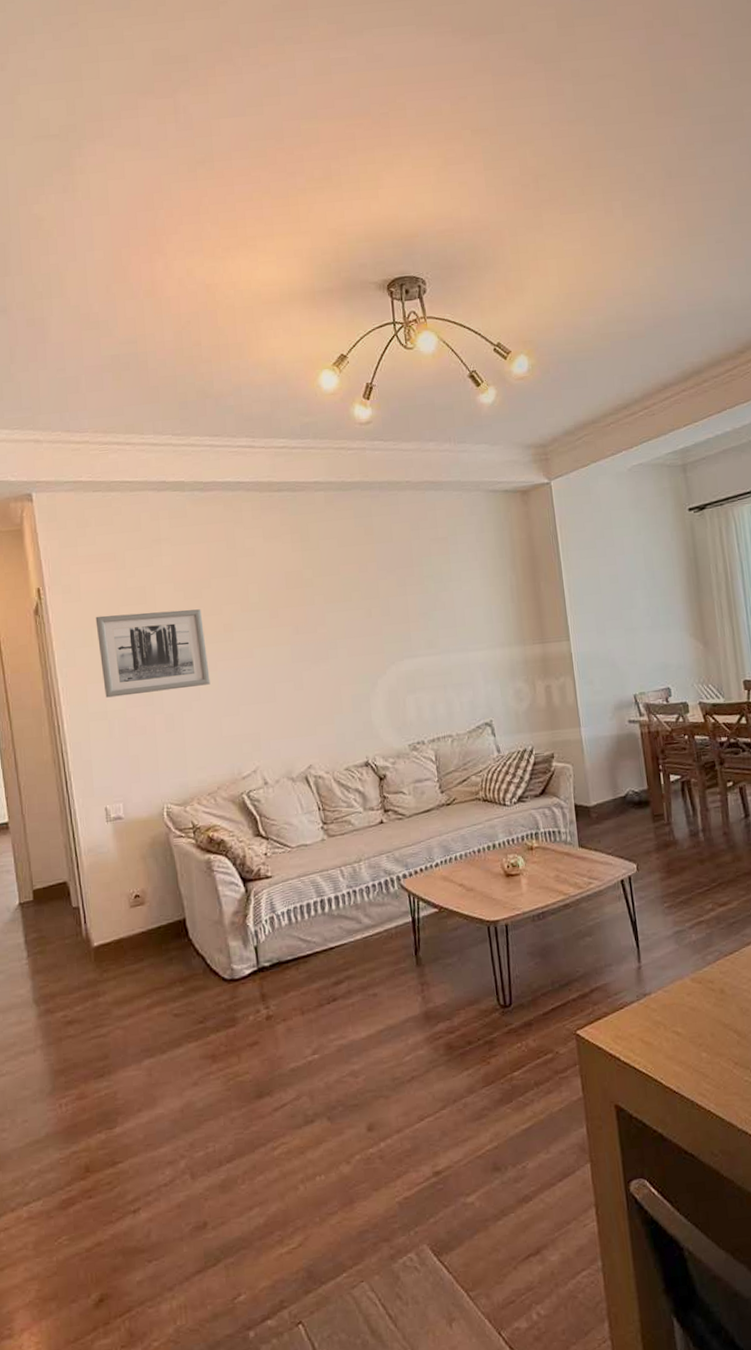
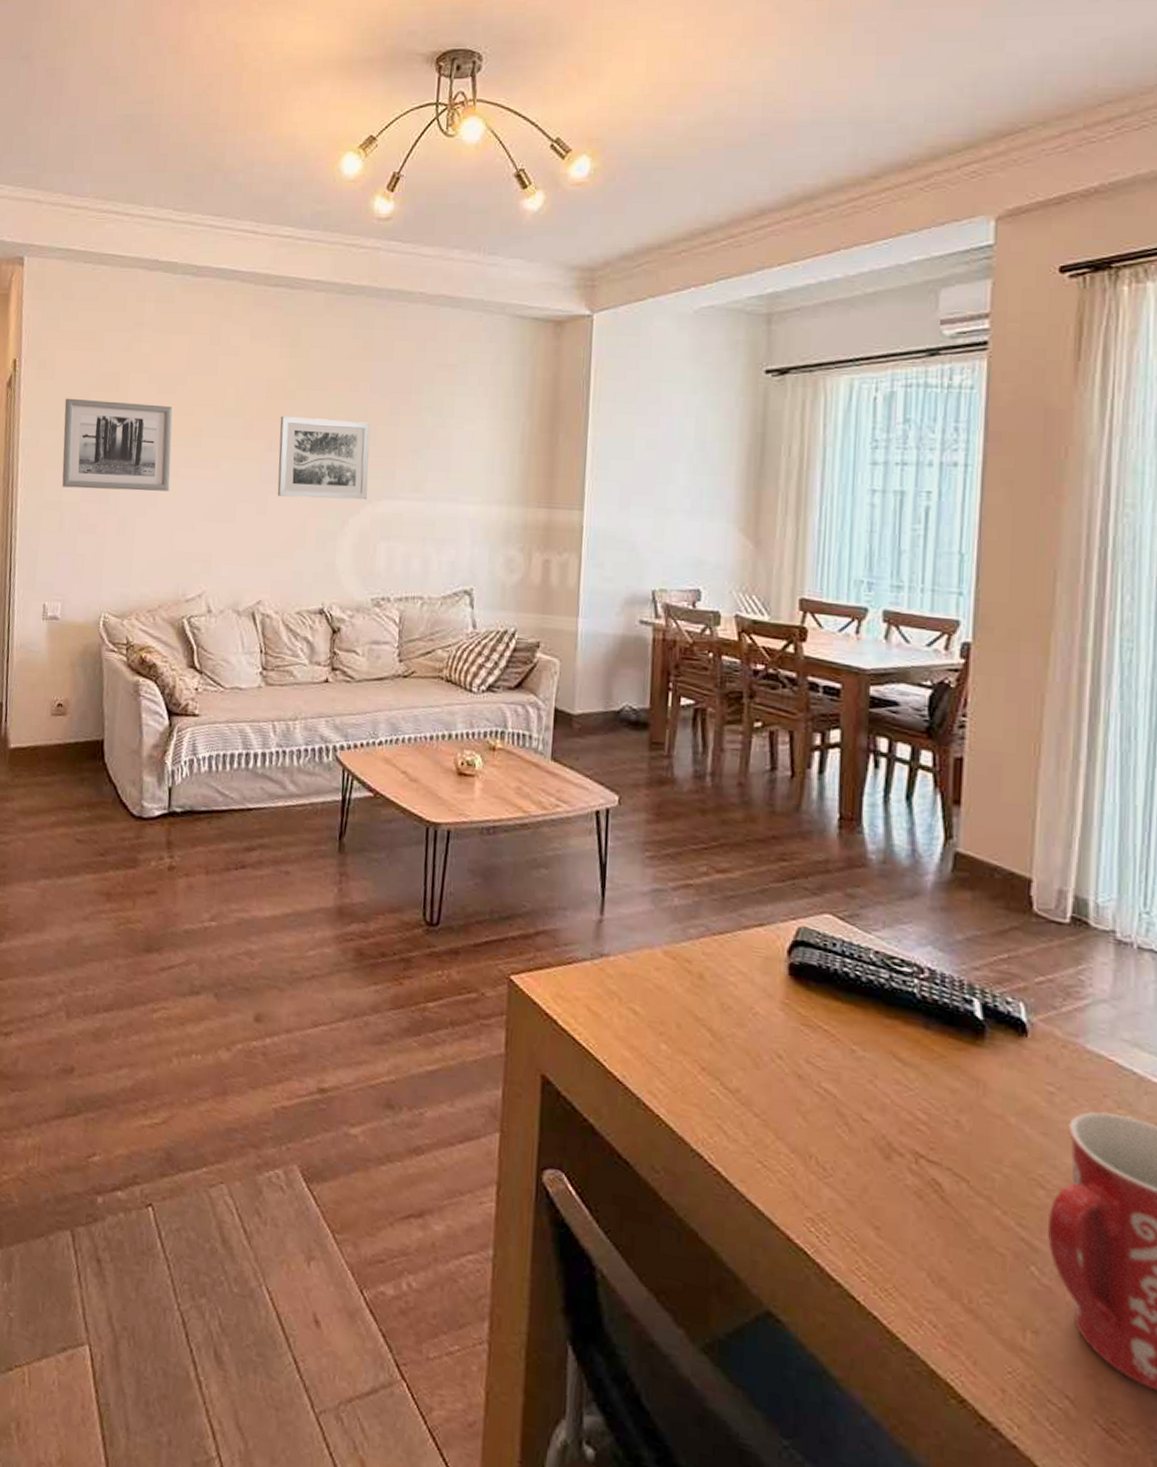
wall art: none [302,596,390,672] -> present [277,415,371,500]

